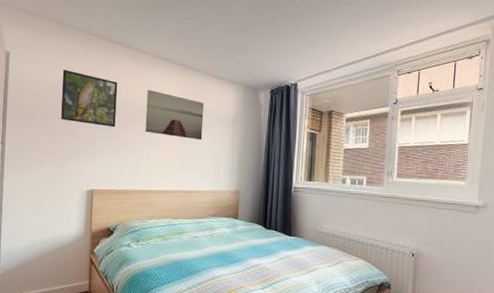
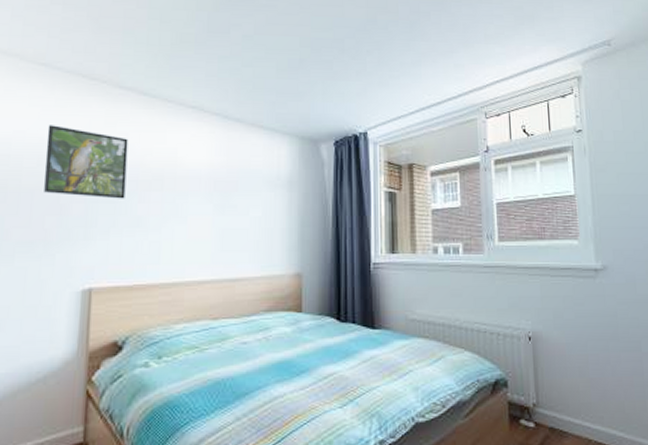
wall art: present [145,89,204,141] -> none [168,146,249,210]

